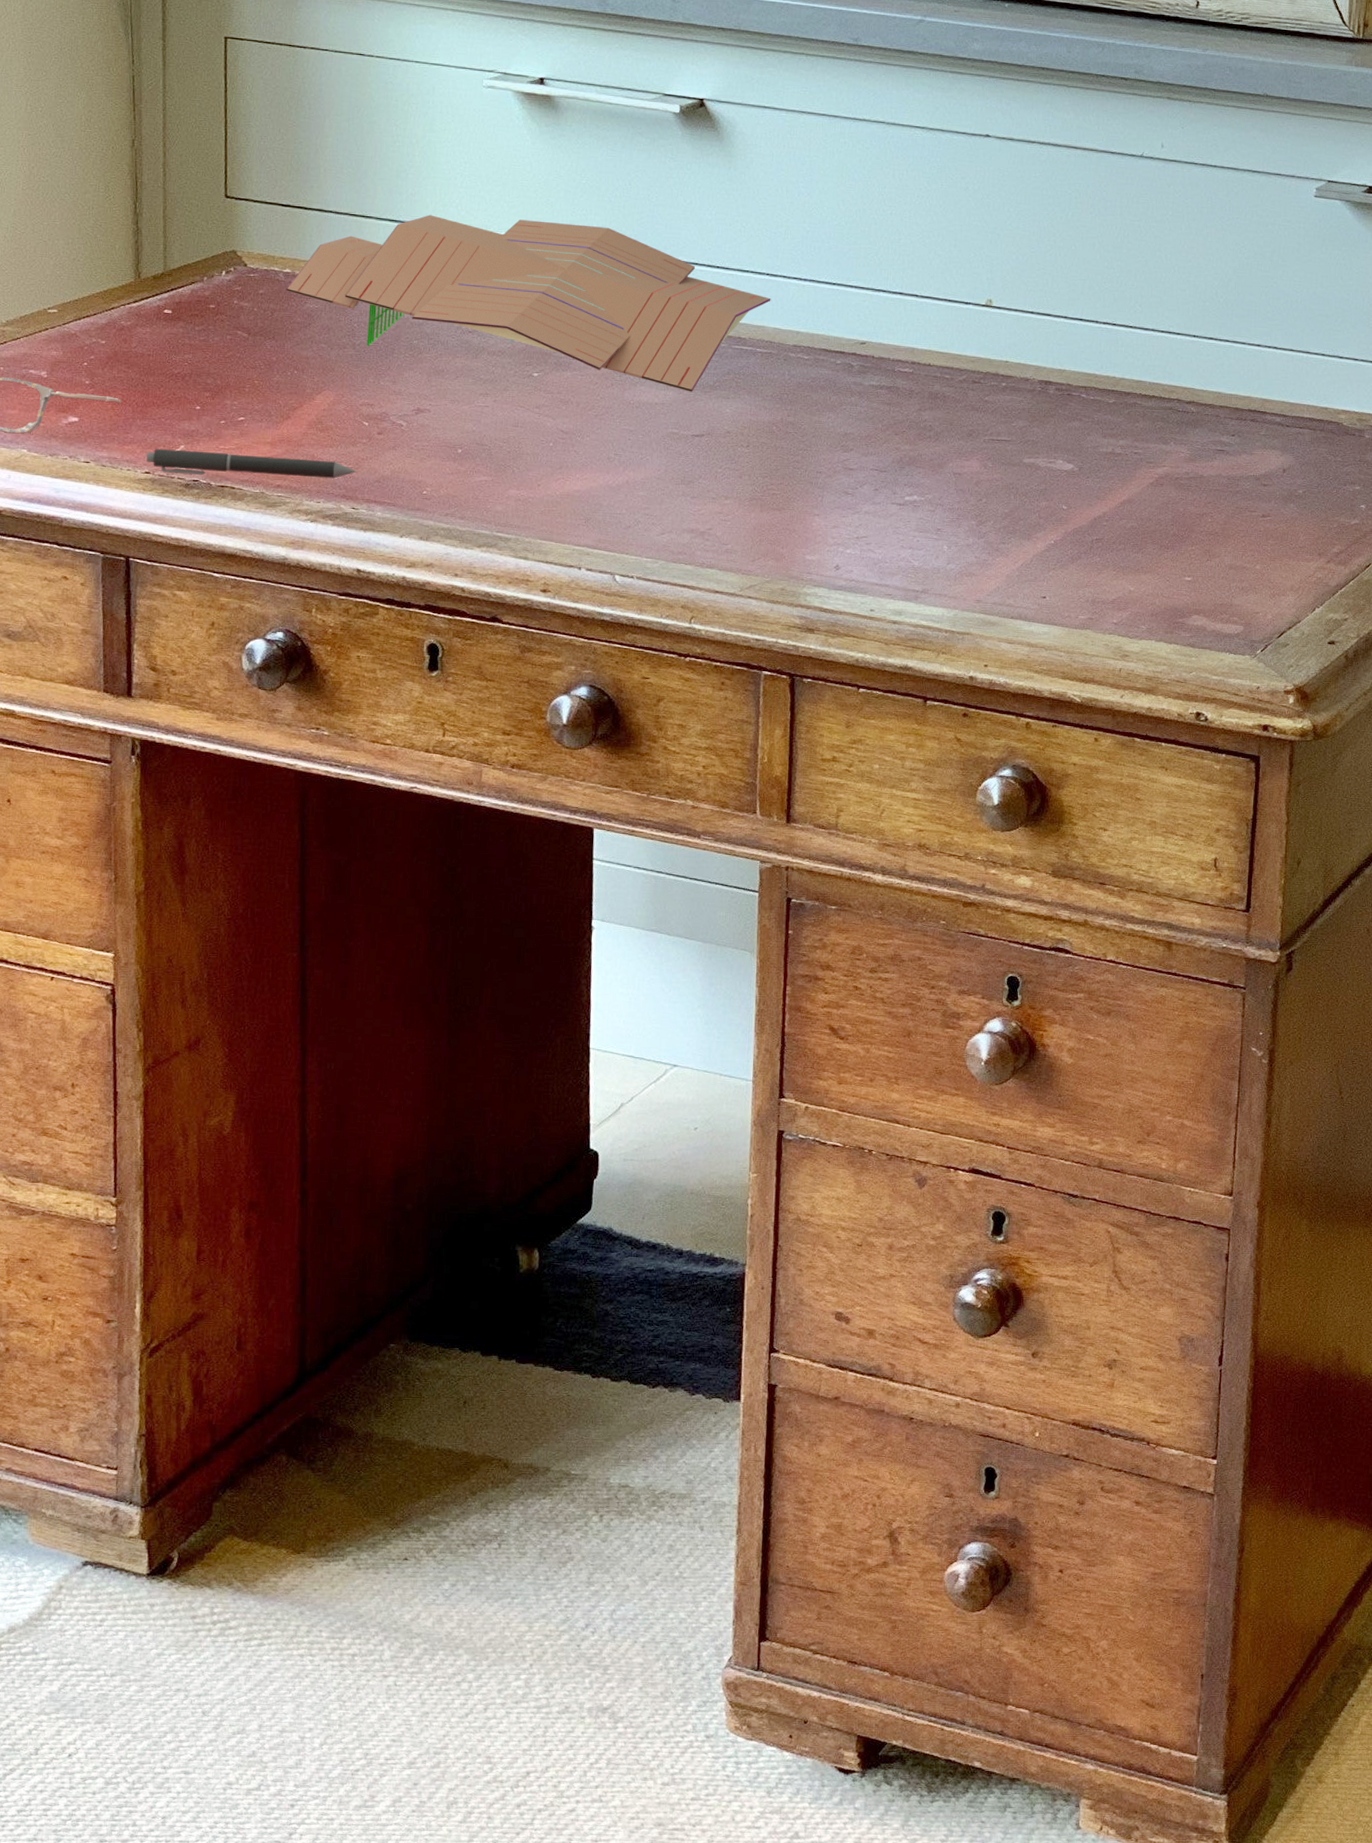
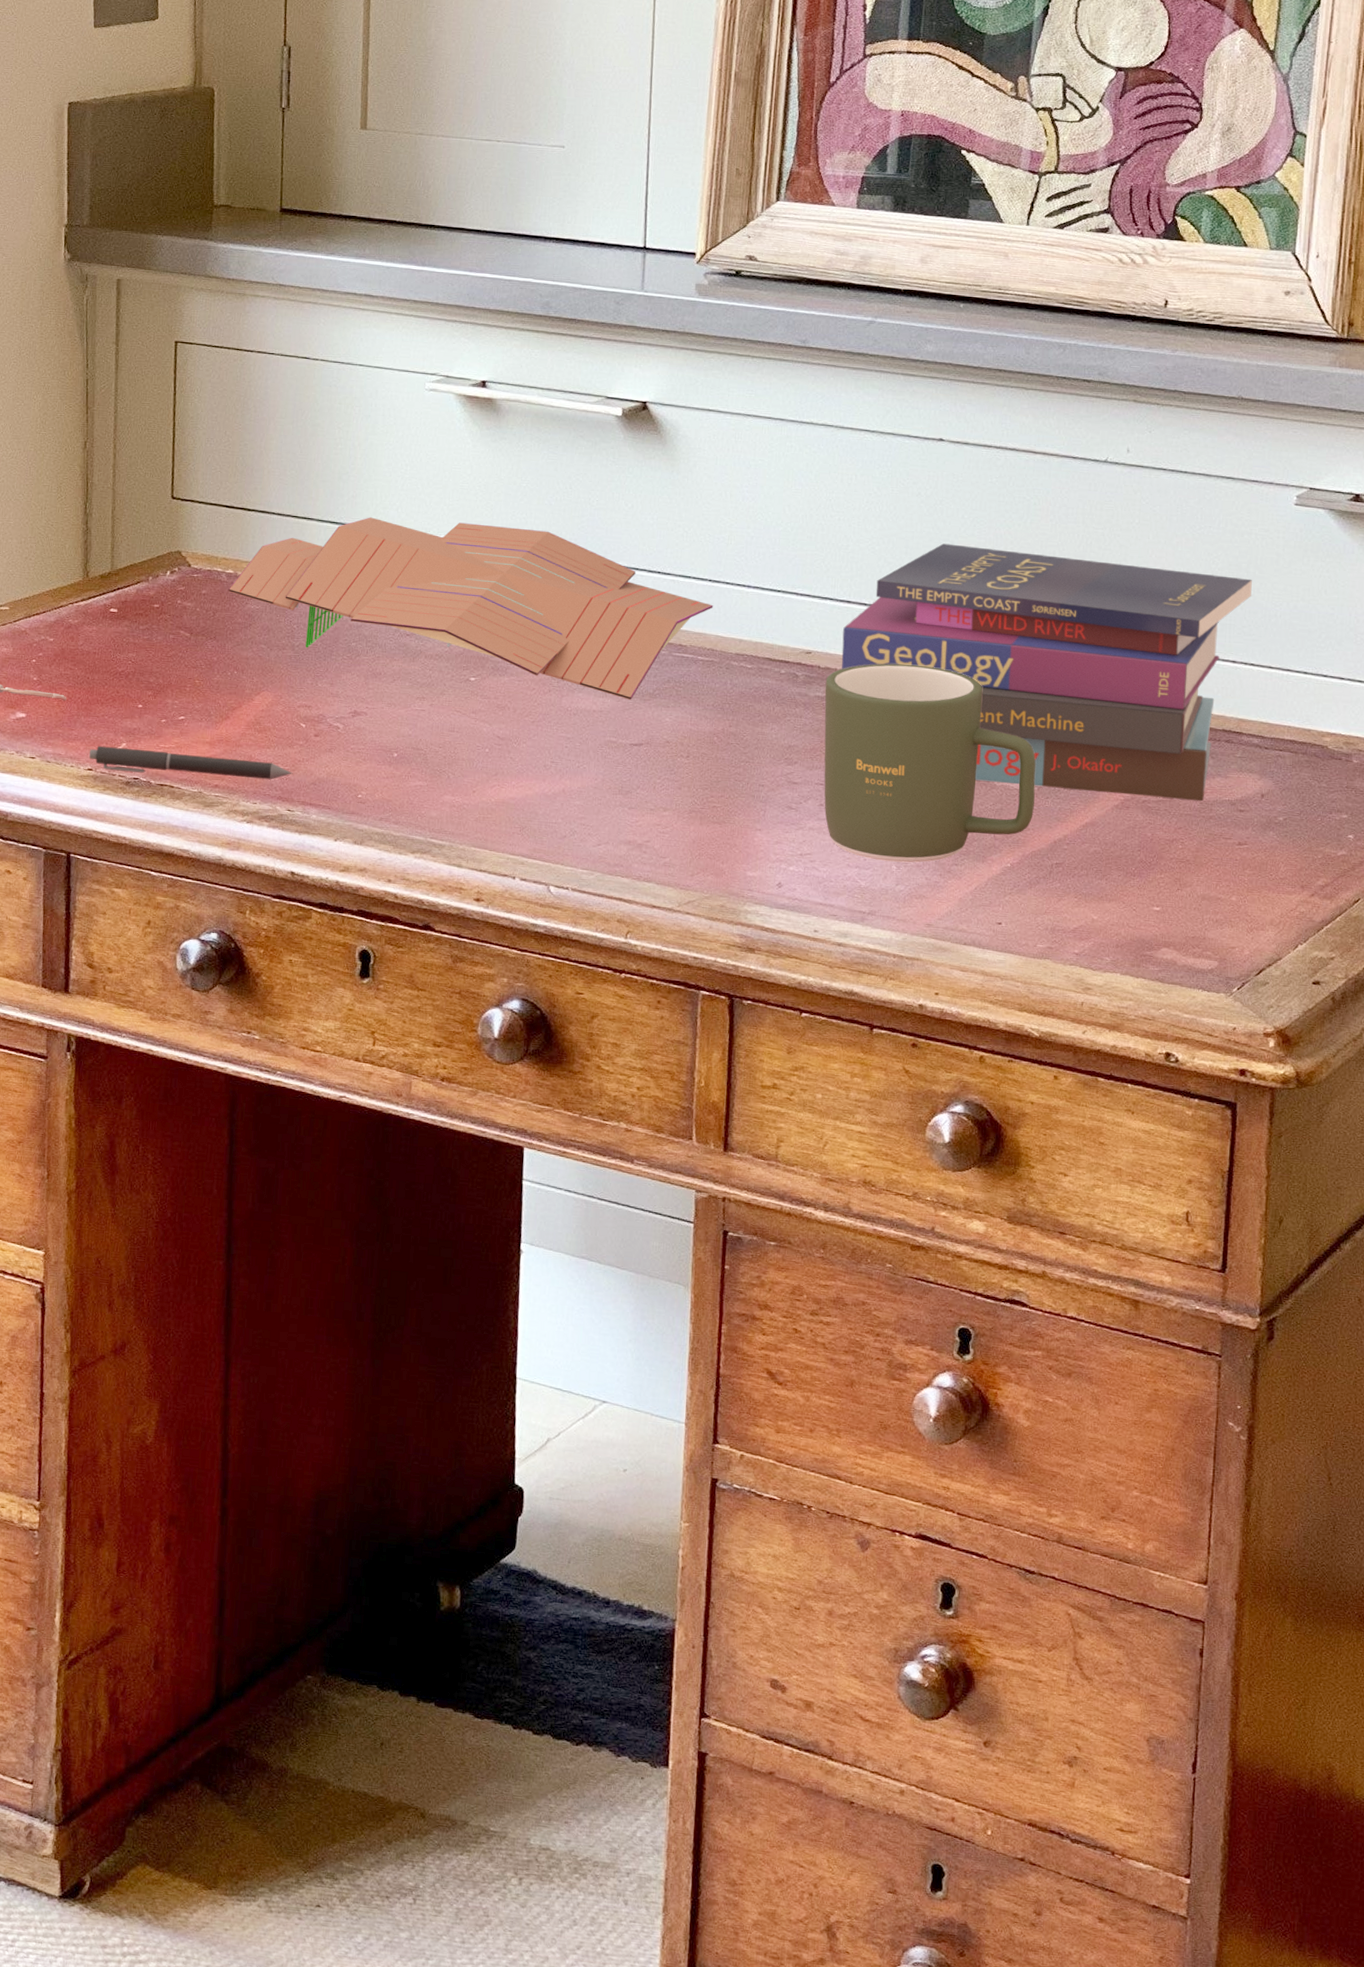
mug: none [878,352,1078,543] -> present [824,663,1036,863]
books: none [894,236,1275,477] -> present [841,543,1252,801]

